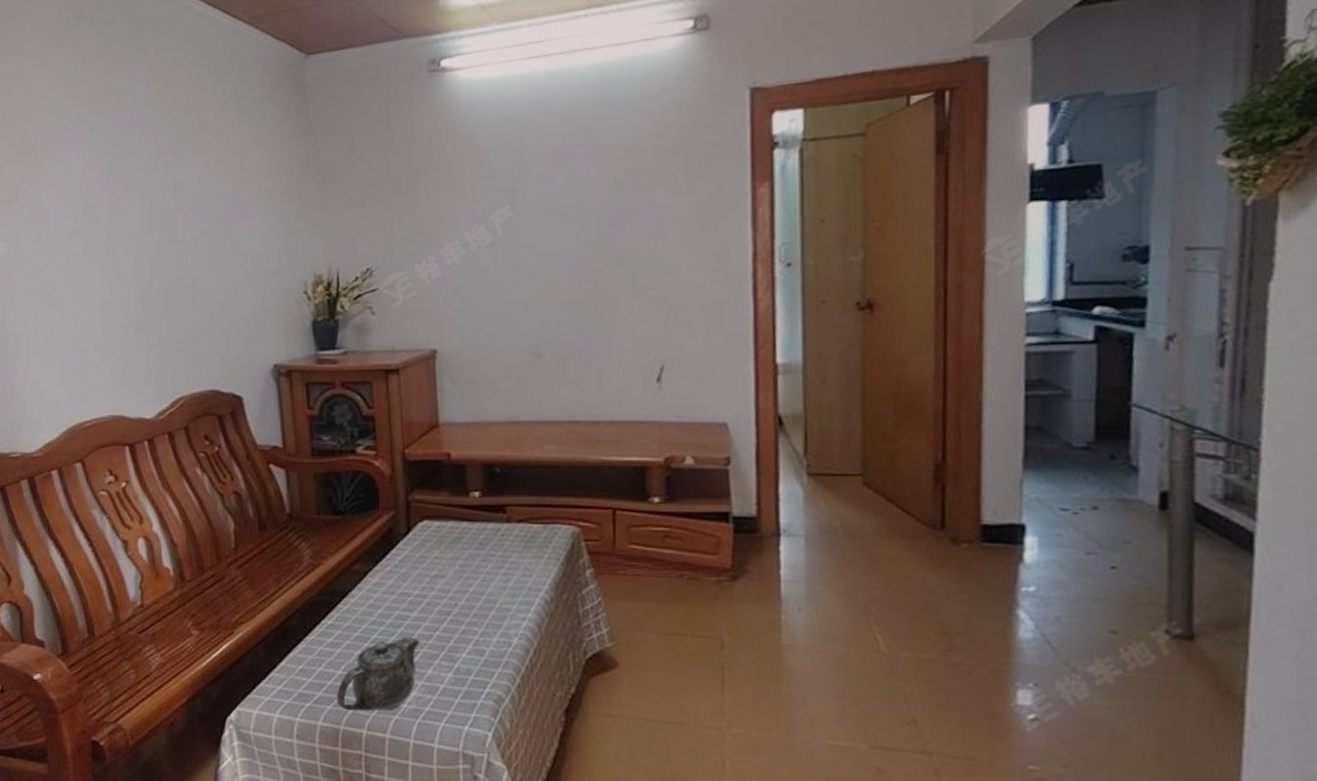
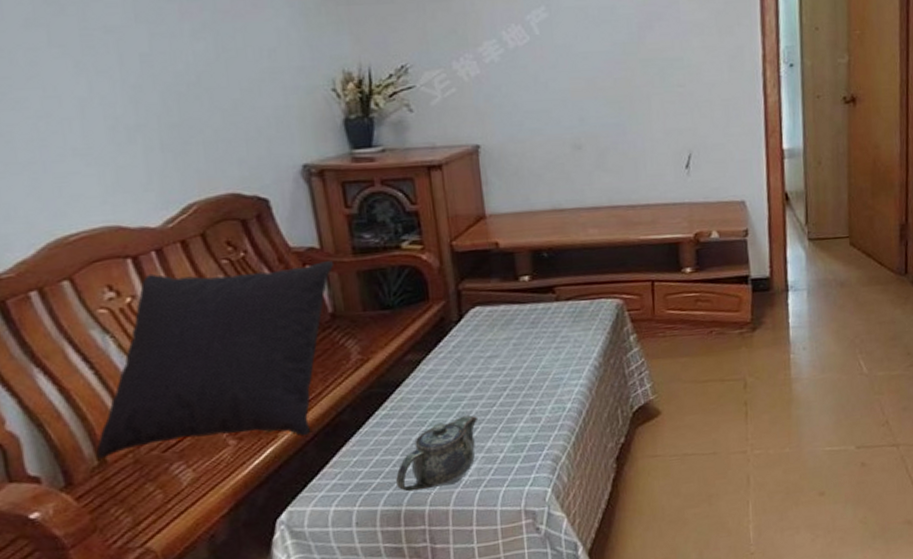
cushion: none [87,461,295,636] -> present [96,261,335,459]

